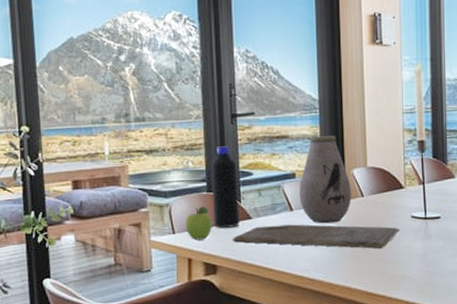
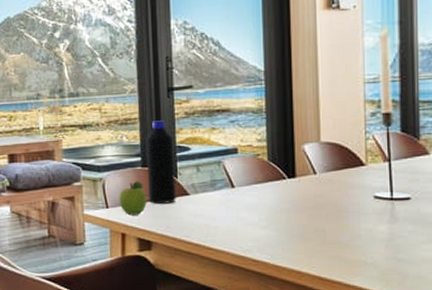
cutting board: present [232,224,400,249] -> none [168,202,360,232]
vase: present [299,136,352,224] -> none [241,108,302,202]

